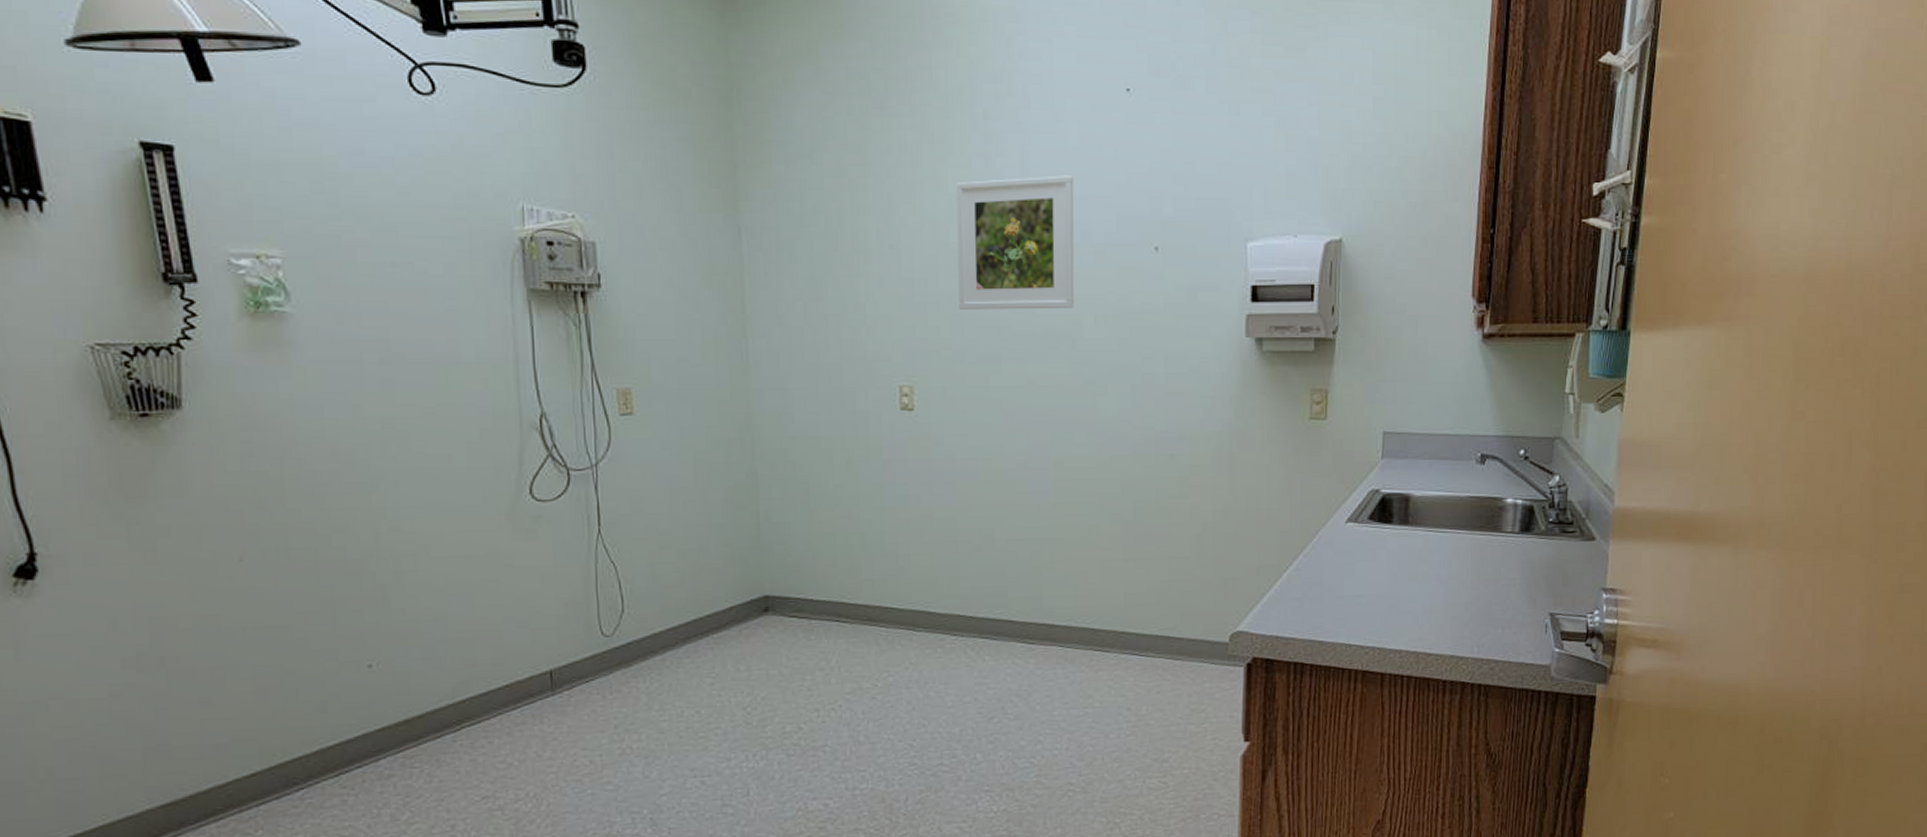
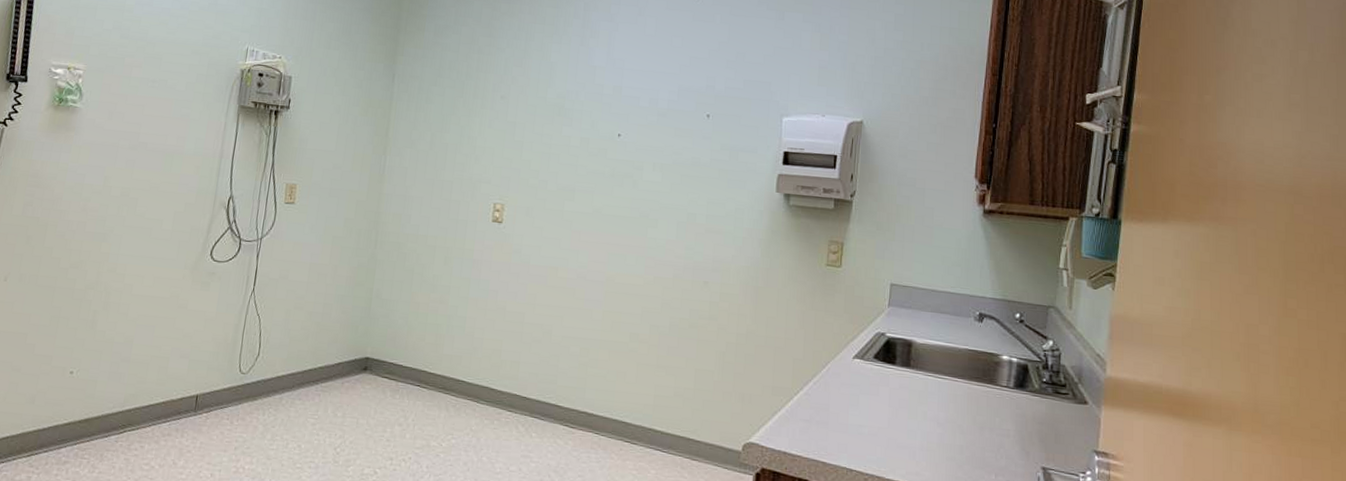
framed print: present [956,175,1075,310] -> none [548,54,648,156]

